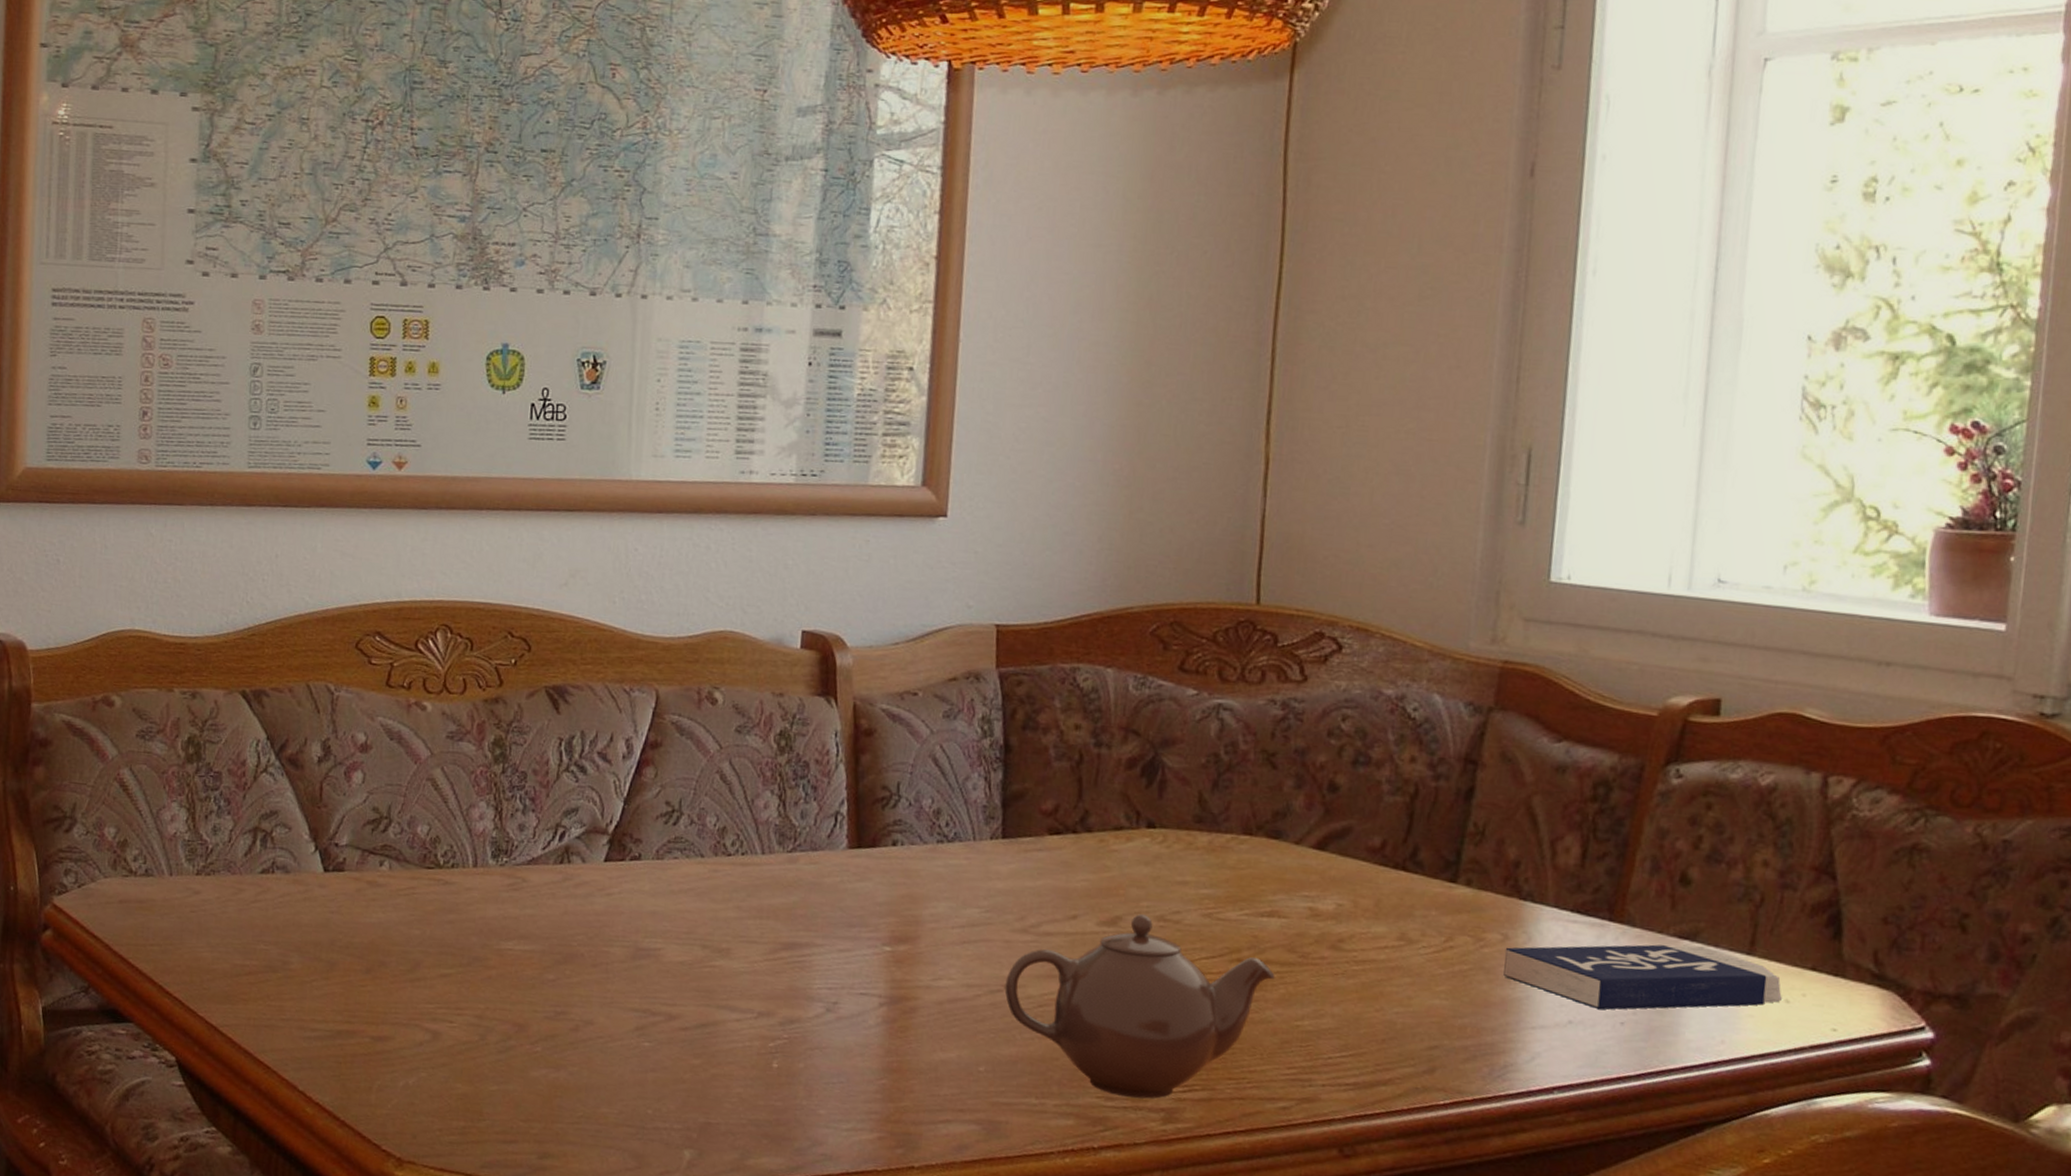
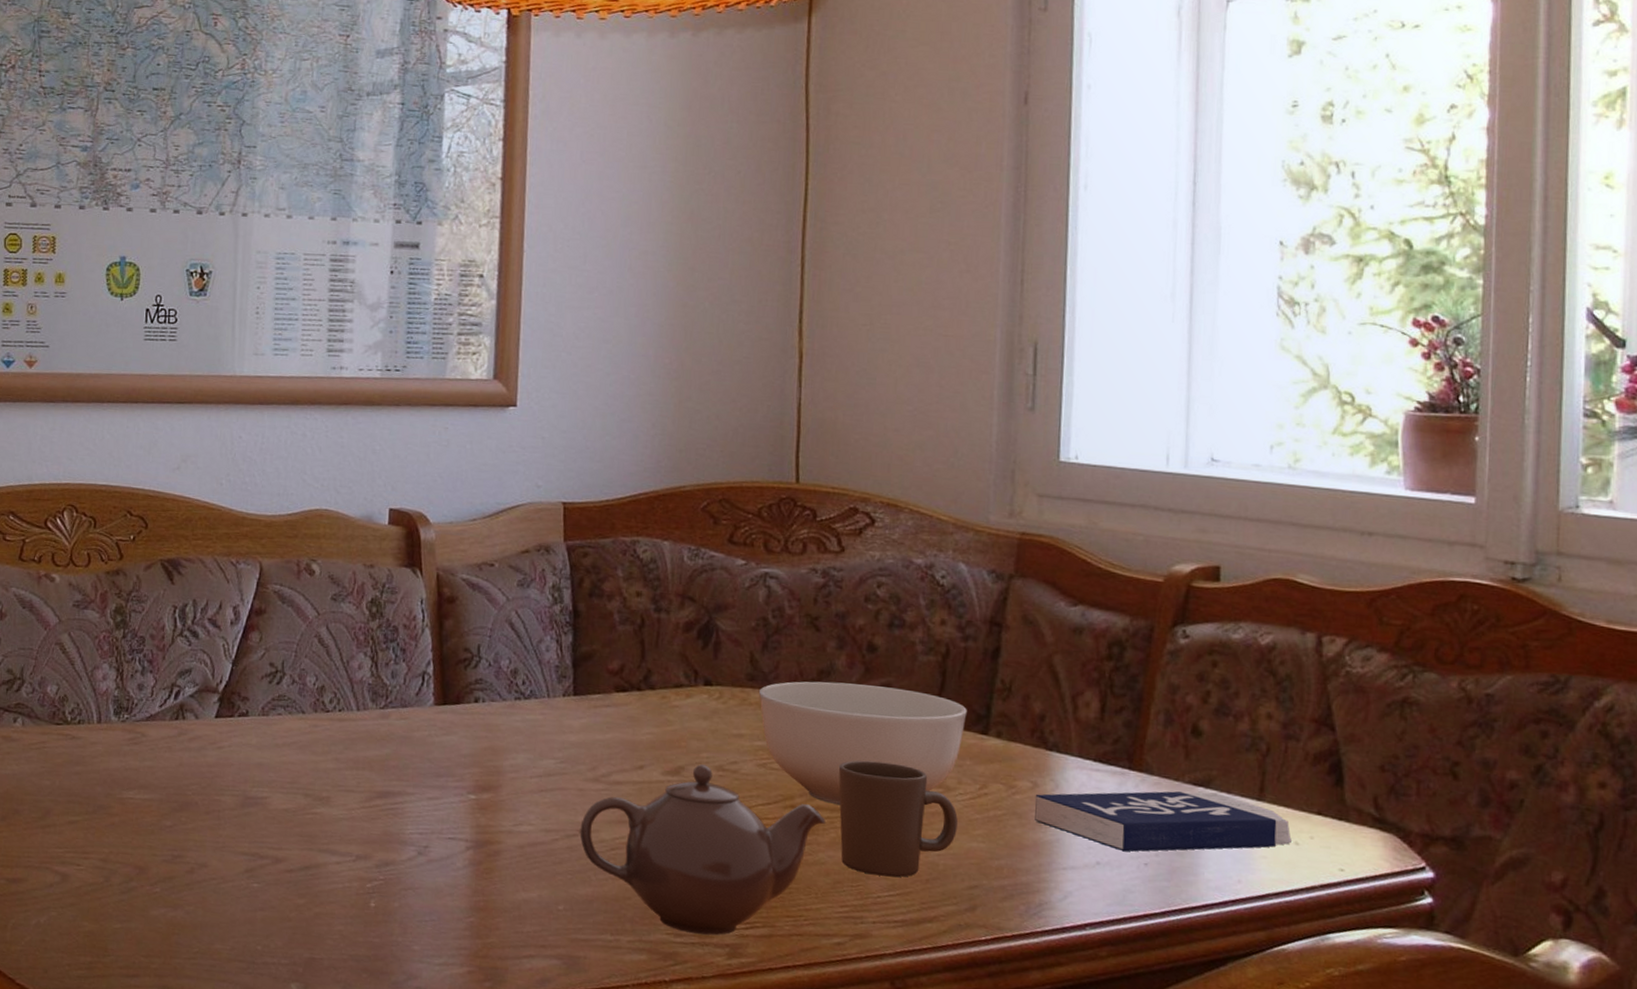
bowl: none [1206,823,1435,959] -> present [758,681,967,806]
mug: none [1290,910,1420,1037] -> present [838,760,958,877]

